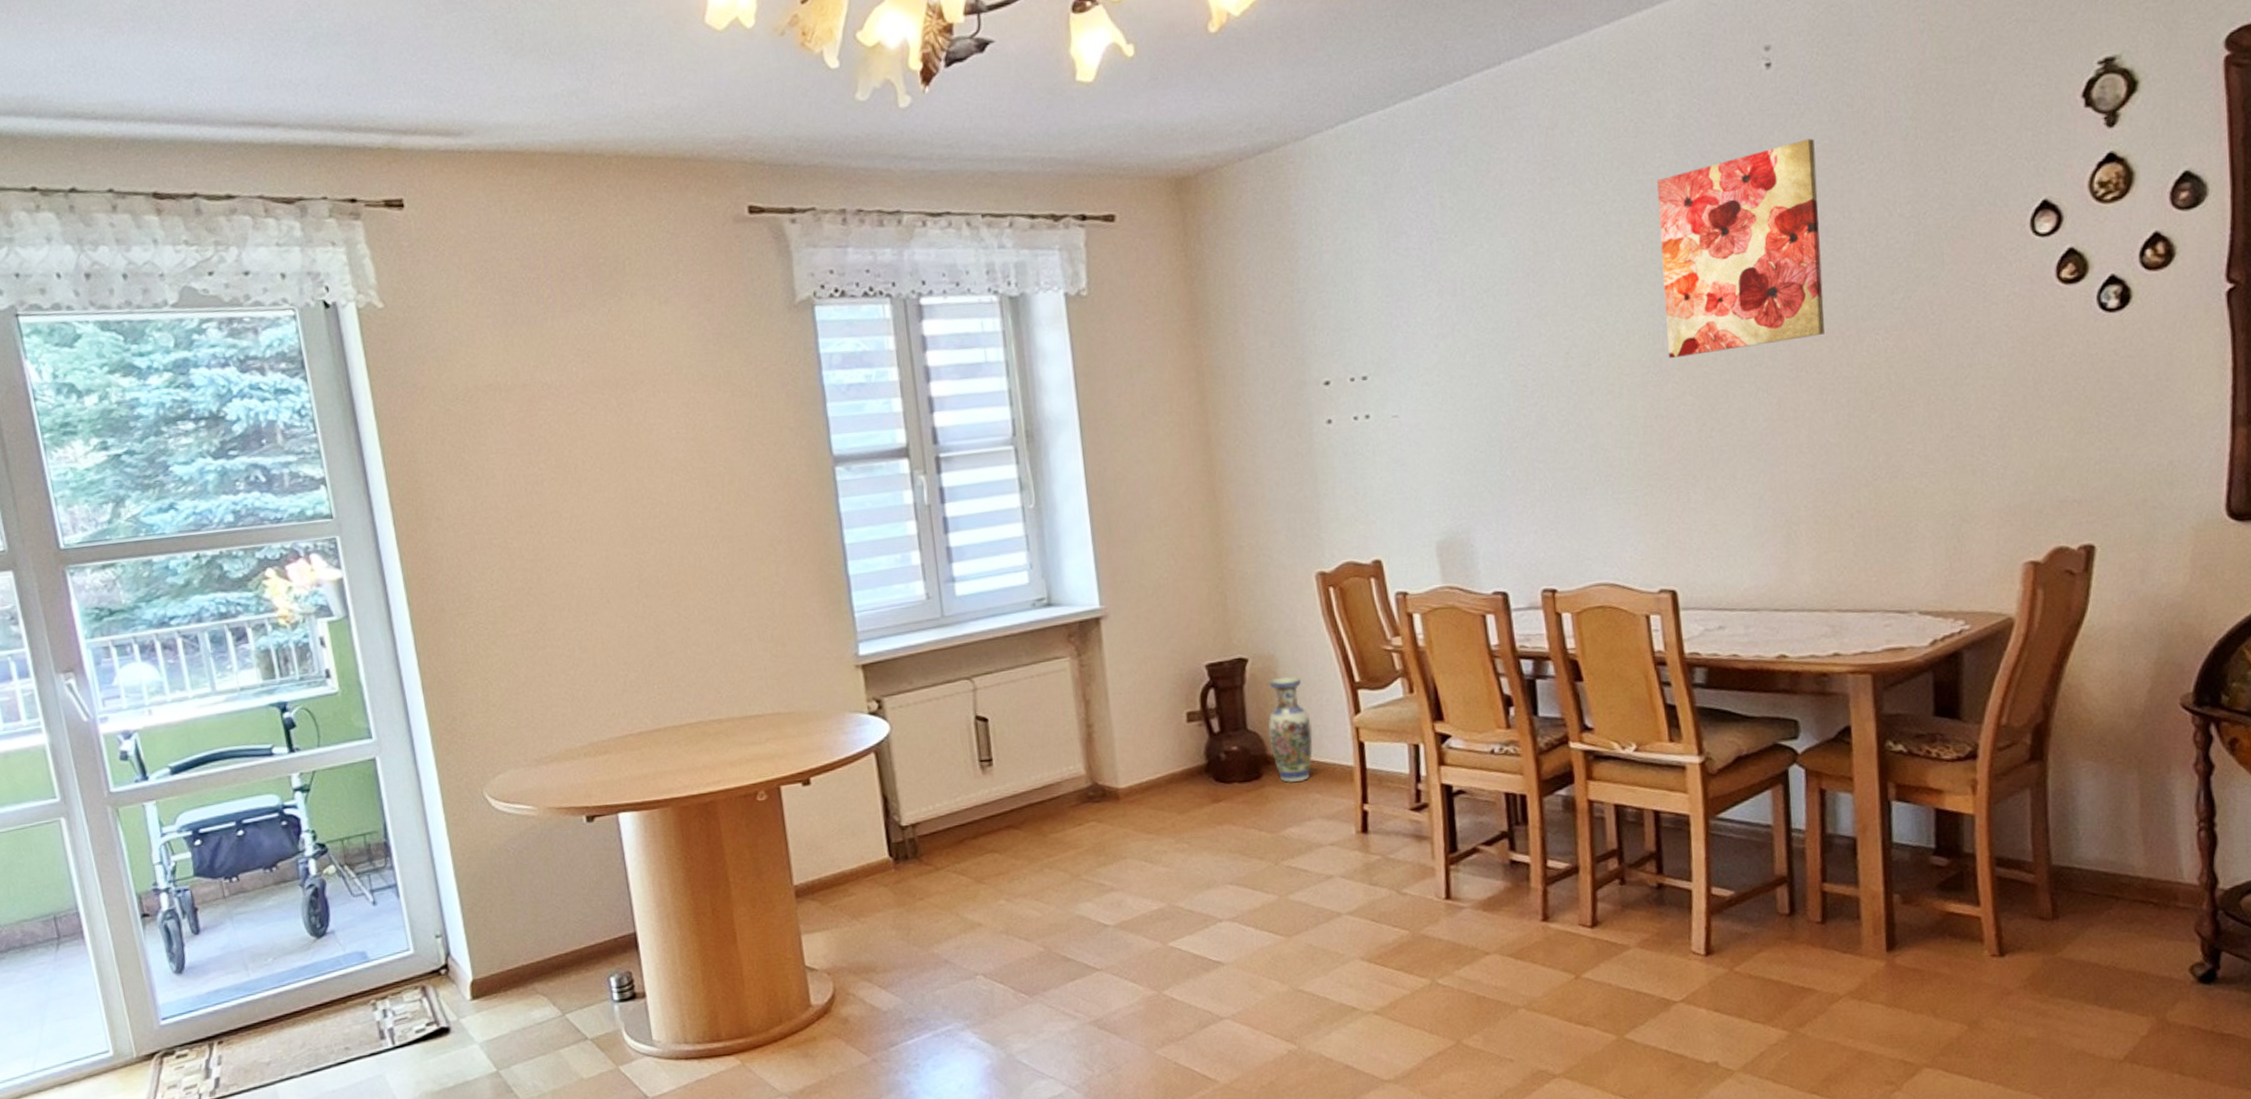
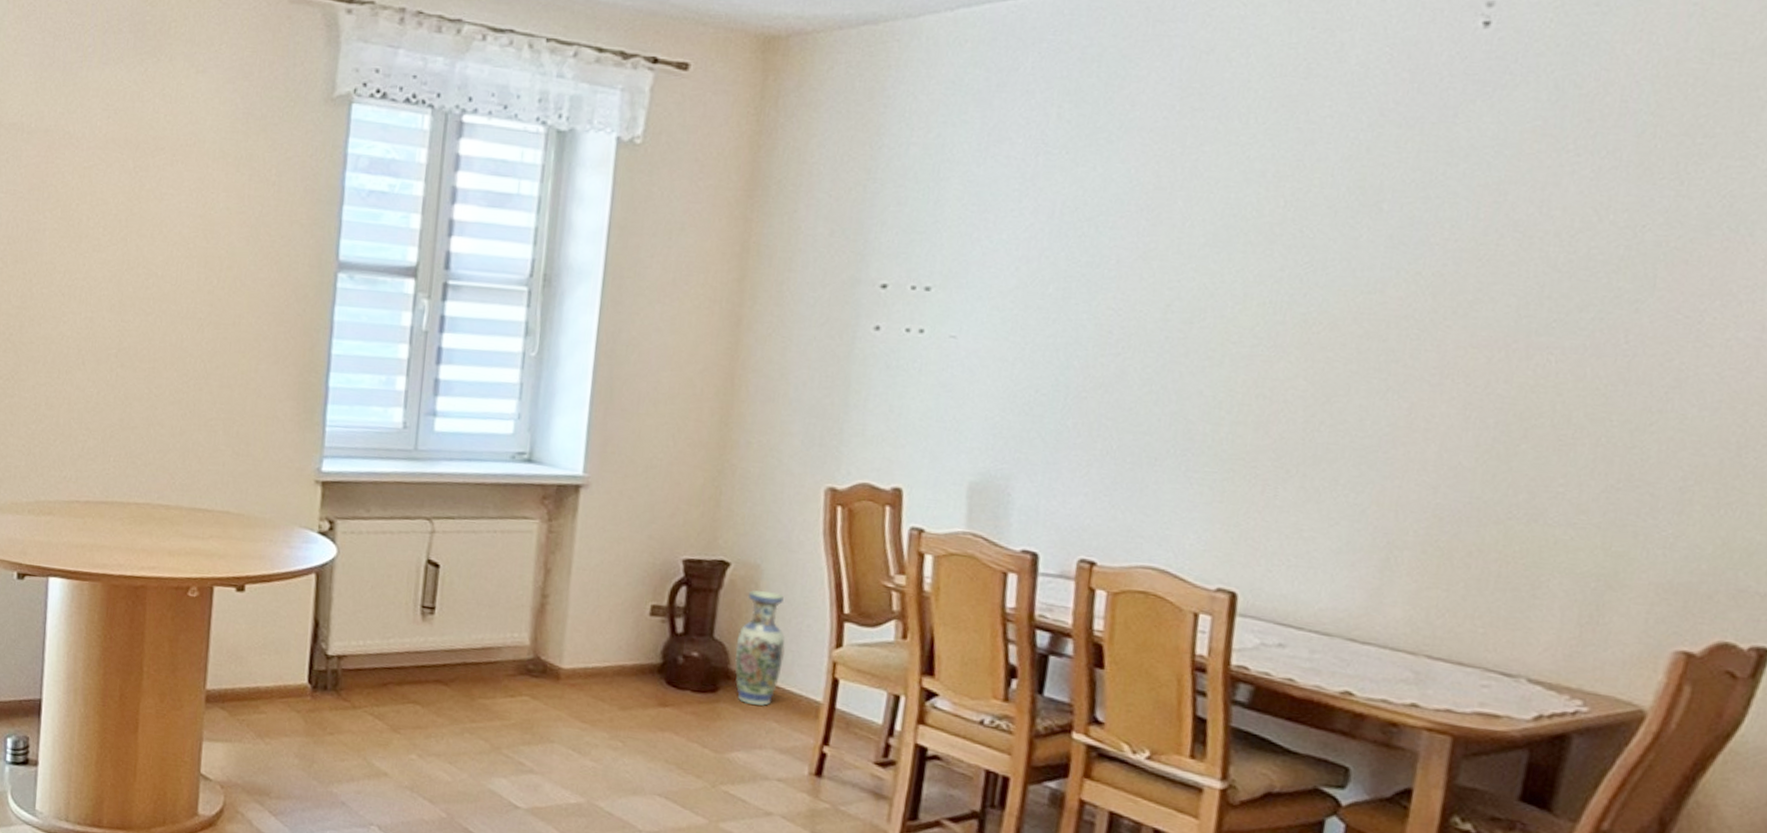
wall art: present [1657,138,1825,358] -> none [1287,115,1524,343]

